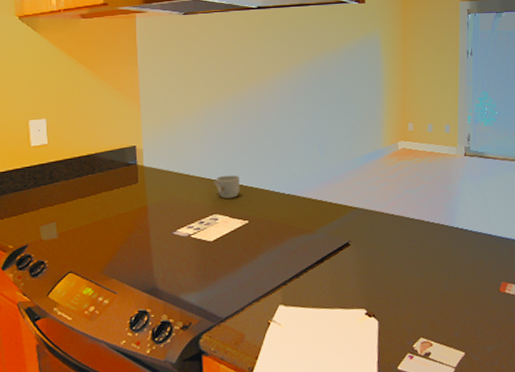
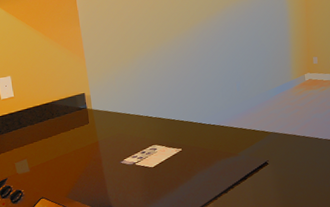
mug: present [214,175,240,198] -> none [150,111,173,132]

